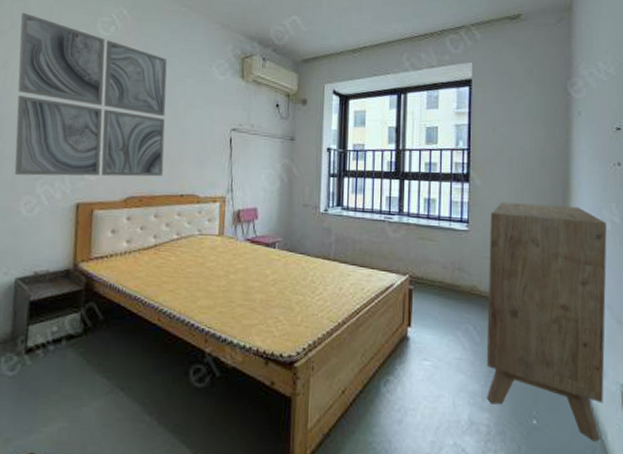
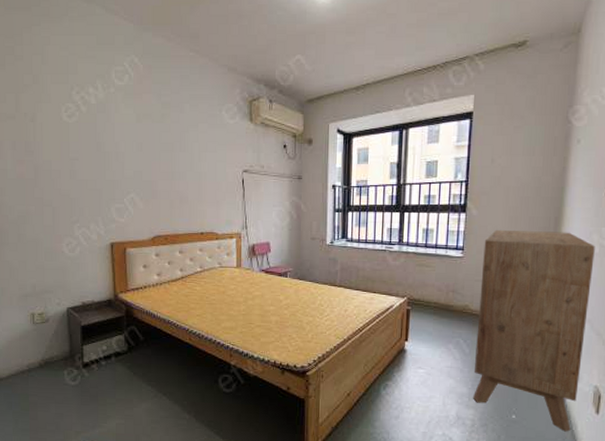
wall art: present [14,13,168,177] -> none [40,66,184,220]

